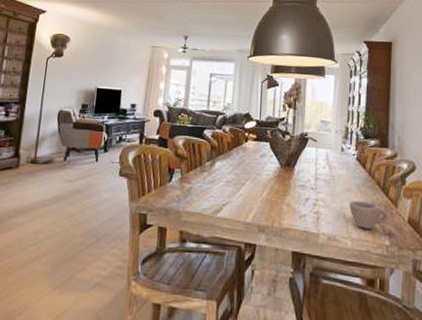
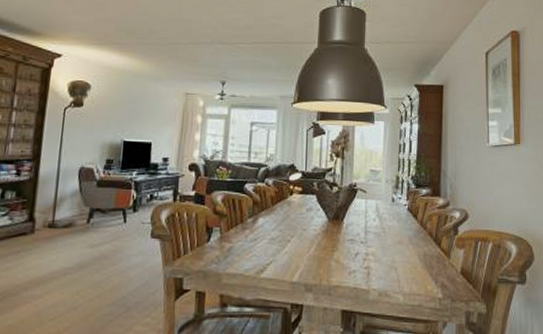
cup: present [349,201,388,229] -> none [401,253,441,282]

